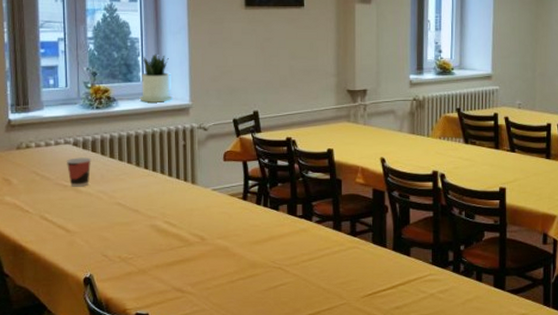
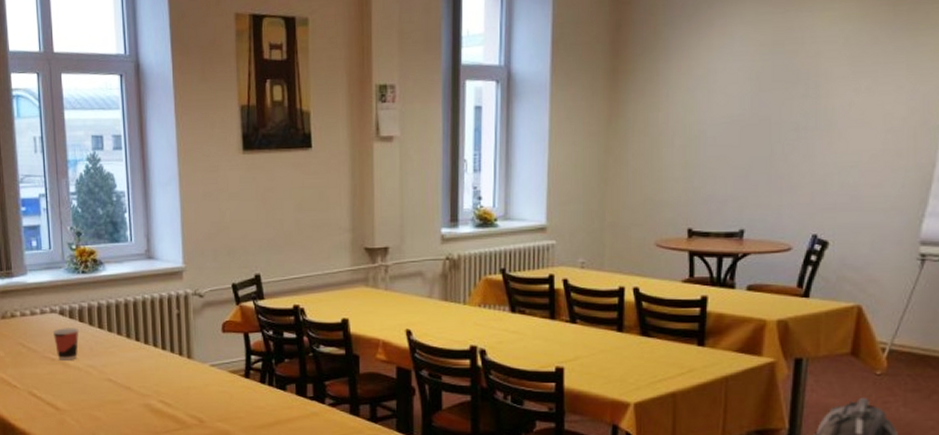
planter: present [139,54,172,103] -> none [128,209,164,266]

